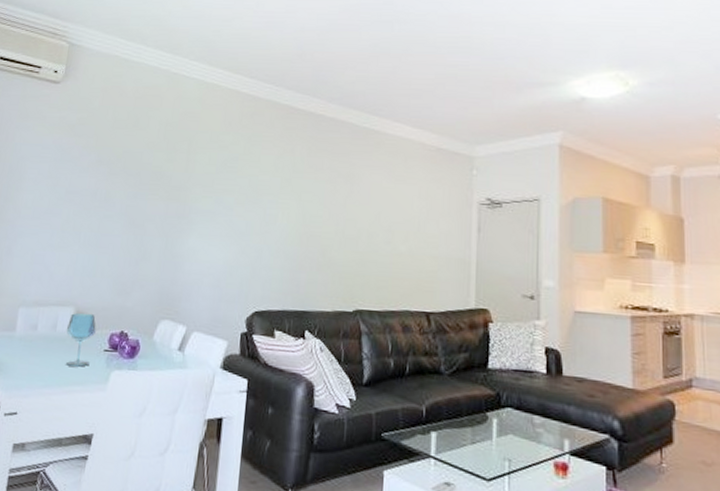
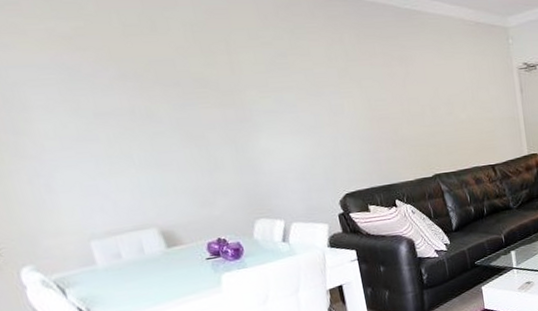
wine glass: present [65,313,97,367] -> none [155,229,196,281]

